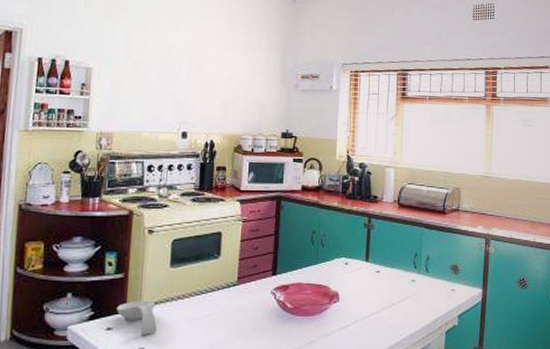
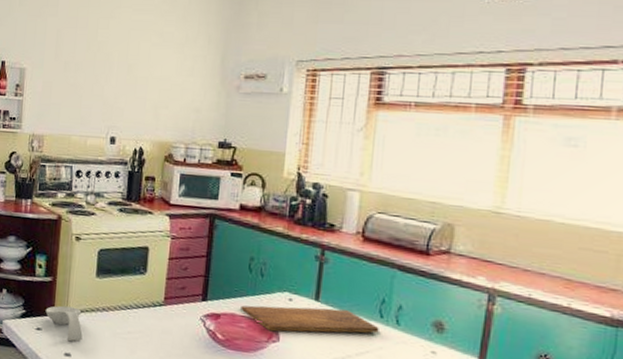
cutting board: none [306,266,414,294] -> present [241,305,379,333]

